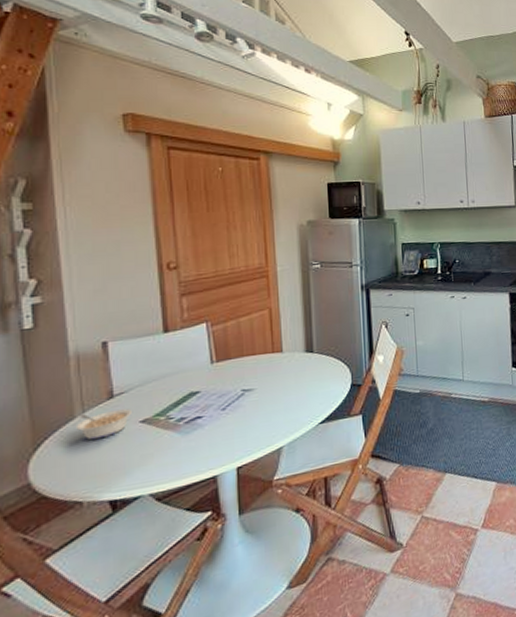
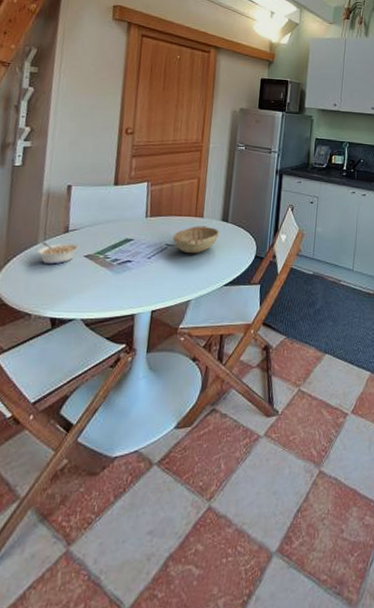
decorative bowl: none [248,361,306,396] -> present [172,226,220,254]

